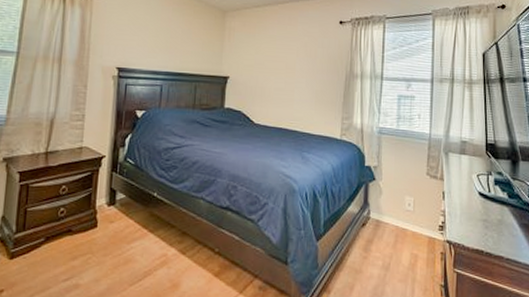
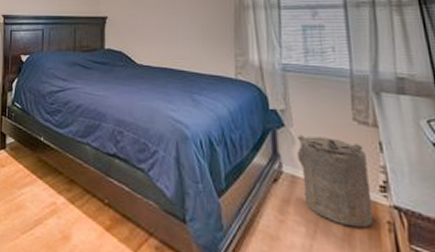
laundry hamper: none [382,187,433,259] -> present [297,134,374,228]

